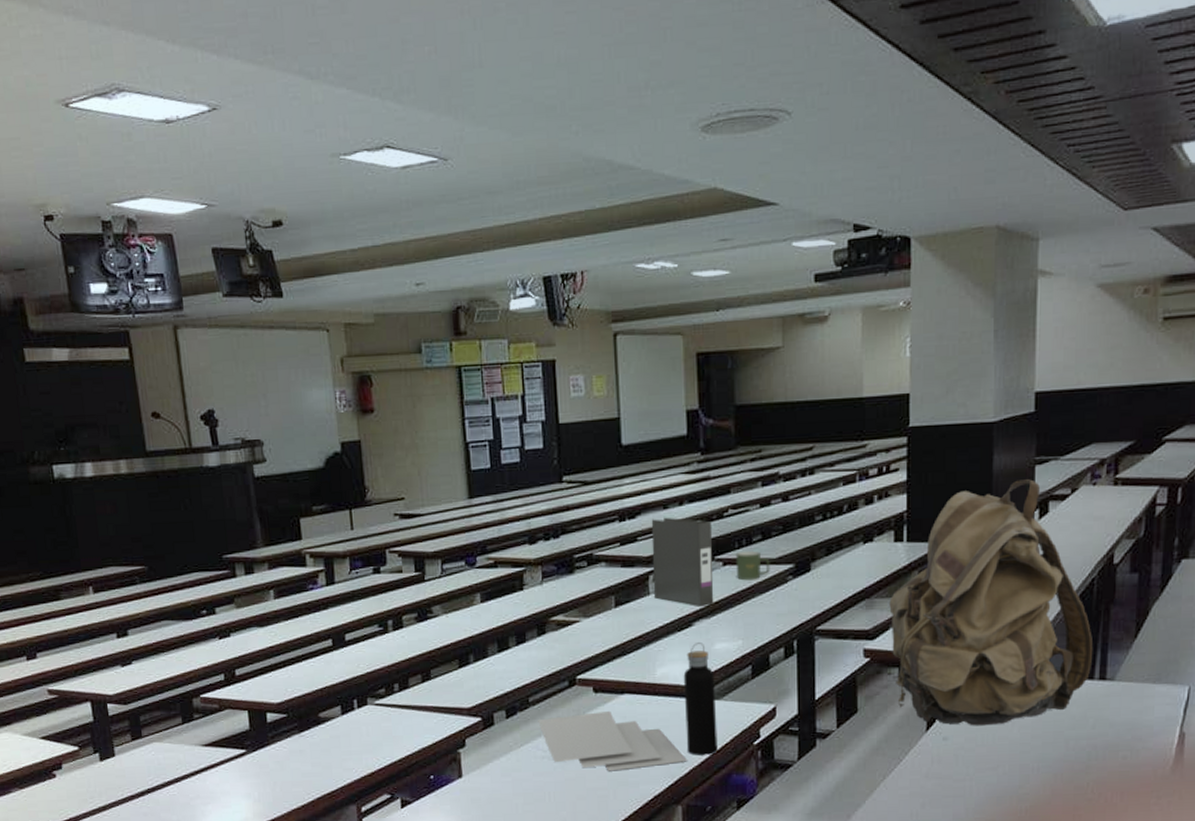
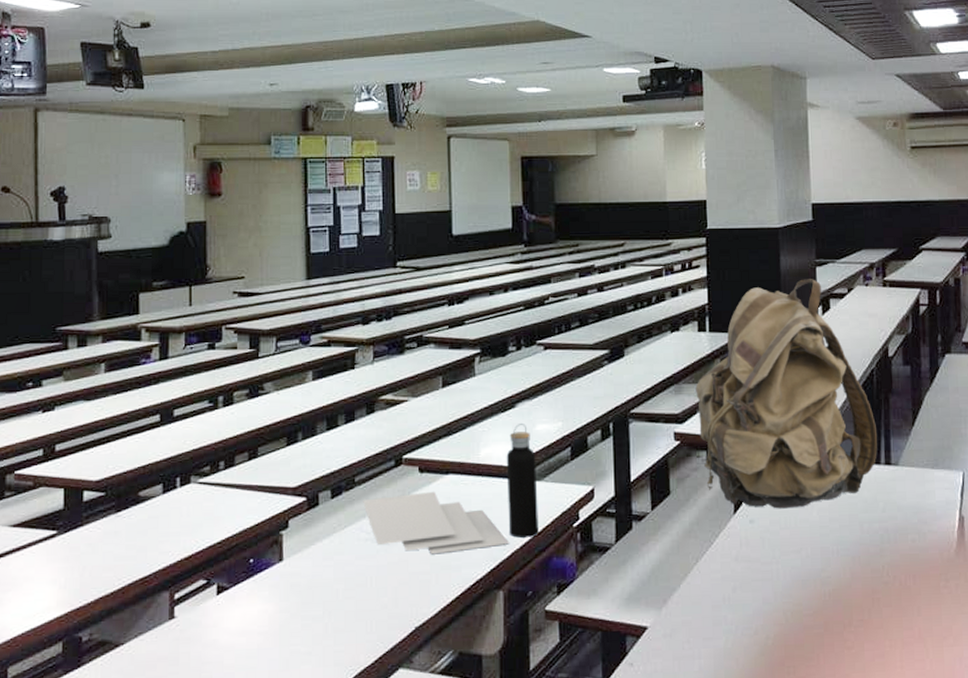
binder: present [651,517,714,608] -> none [478,302,535,389]
mug: present [735,550,770,581] -> none [555,336,588,365]

